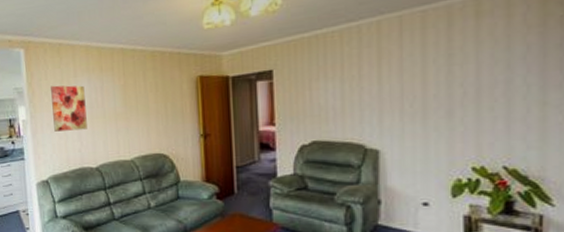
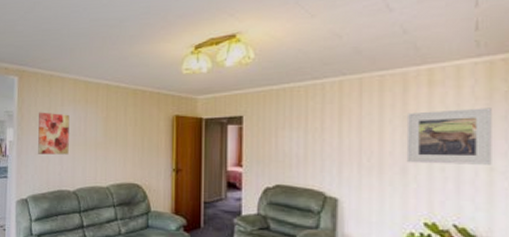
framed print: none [451,36,545,105] -> present [406,108,492,165]

